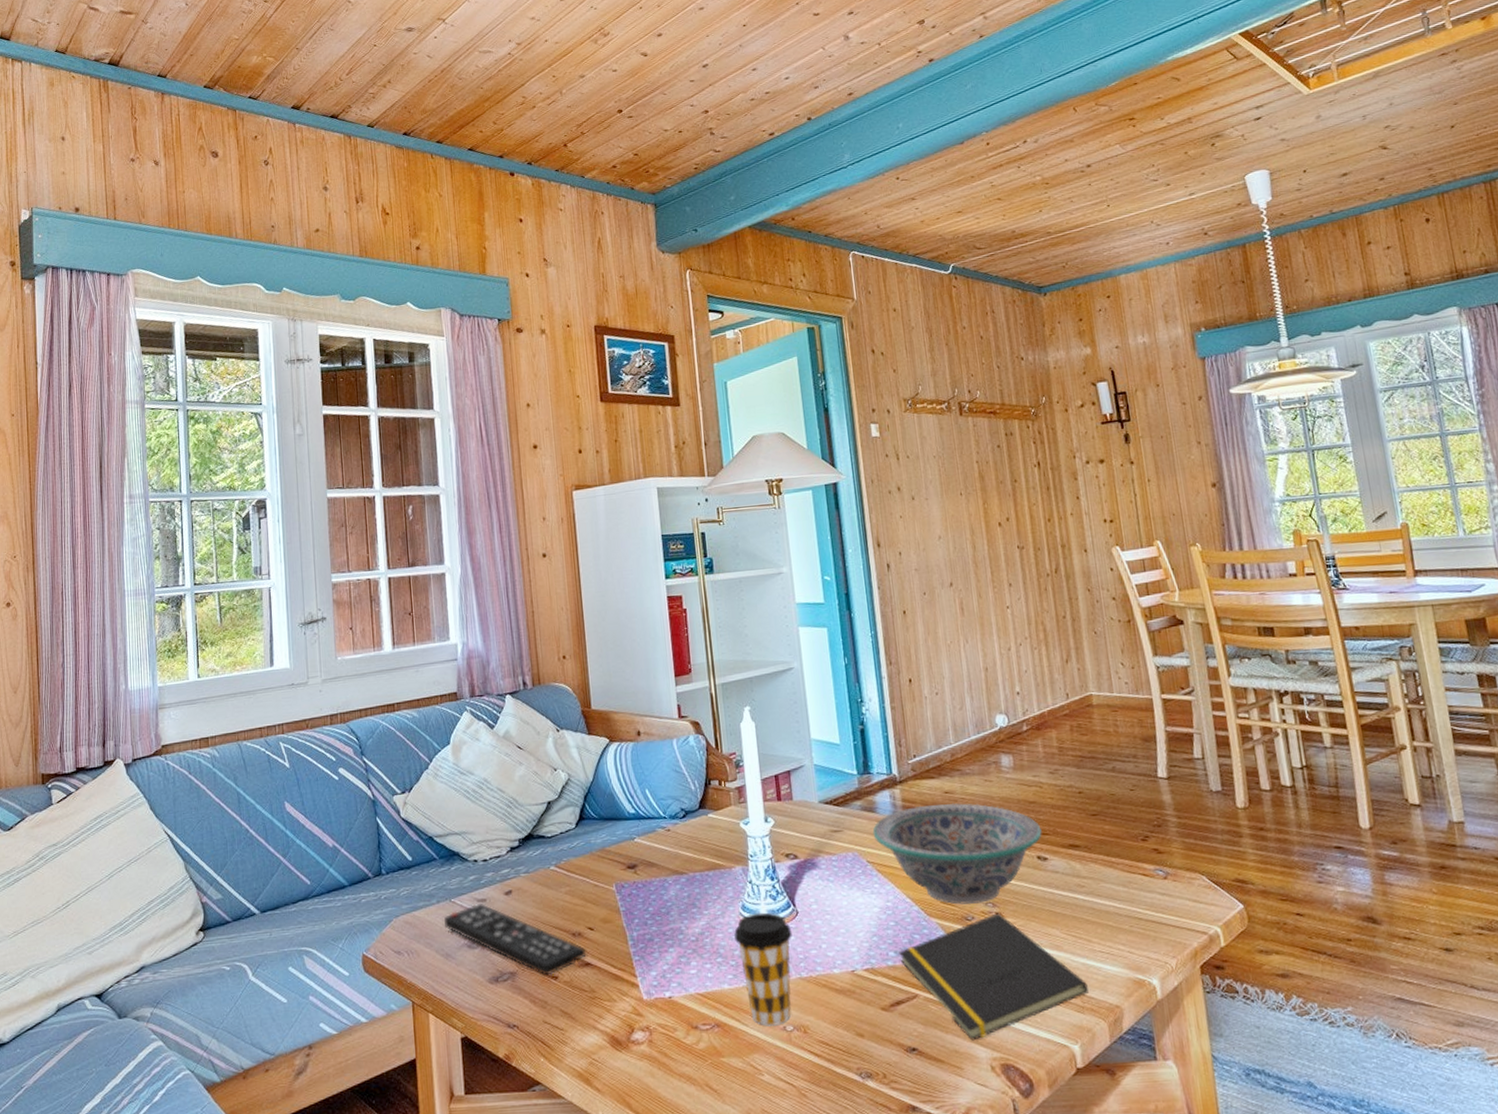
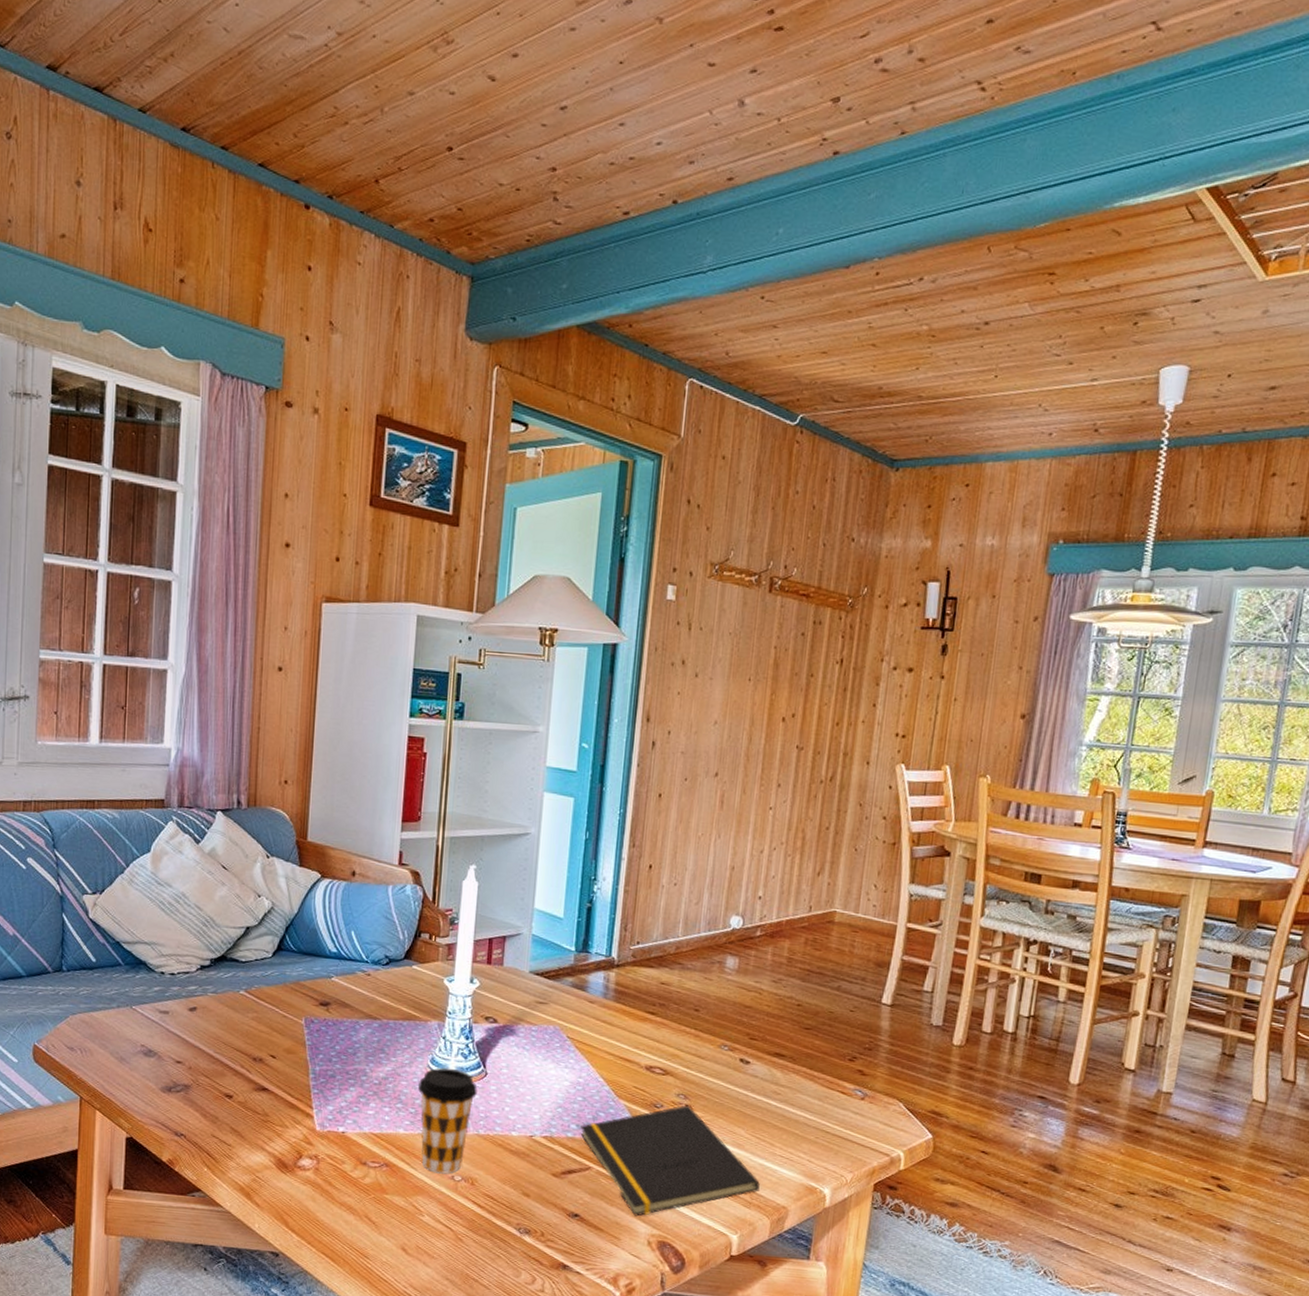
remote control: present [443,903,587,976] -> none [121,1014,265,1094]
decorative bowl: present [872,802,1042,905] -> none [578,991,751,1094]

